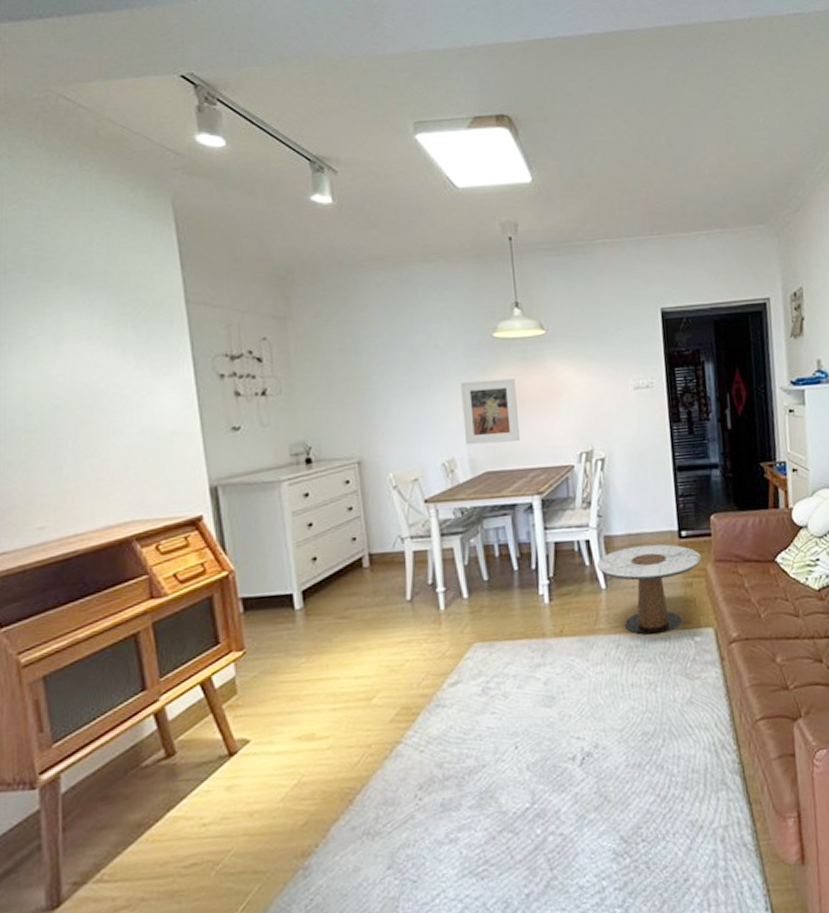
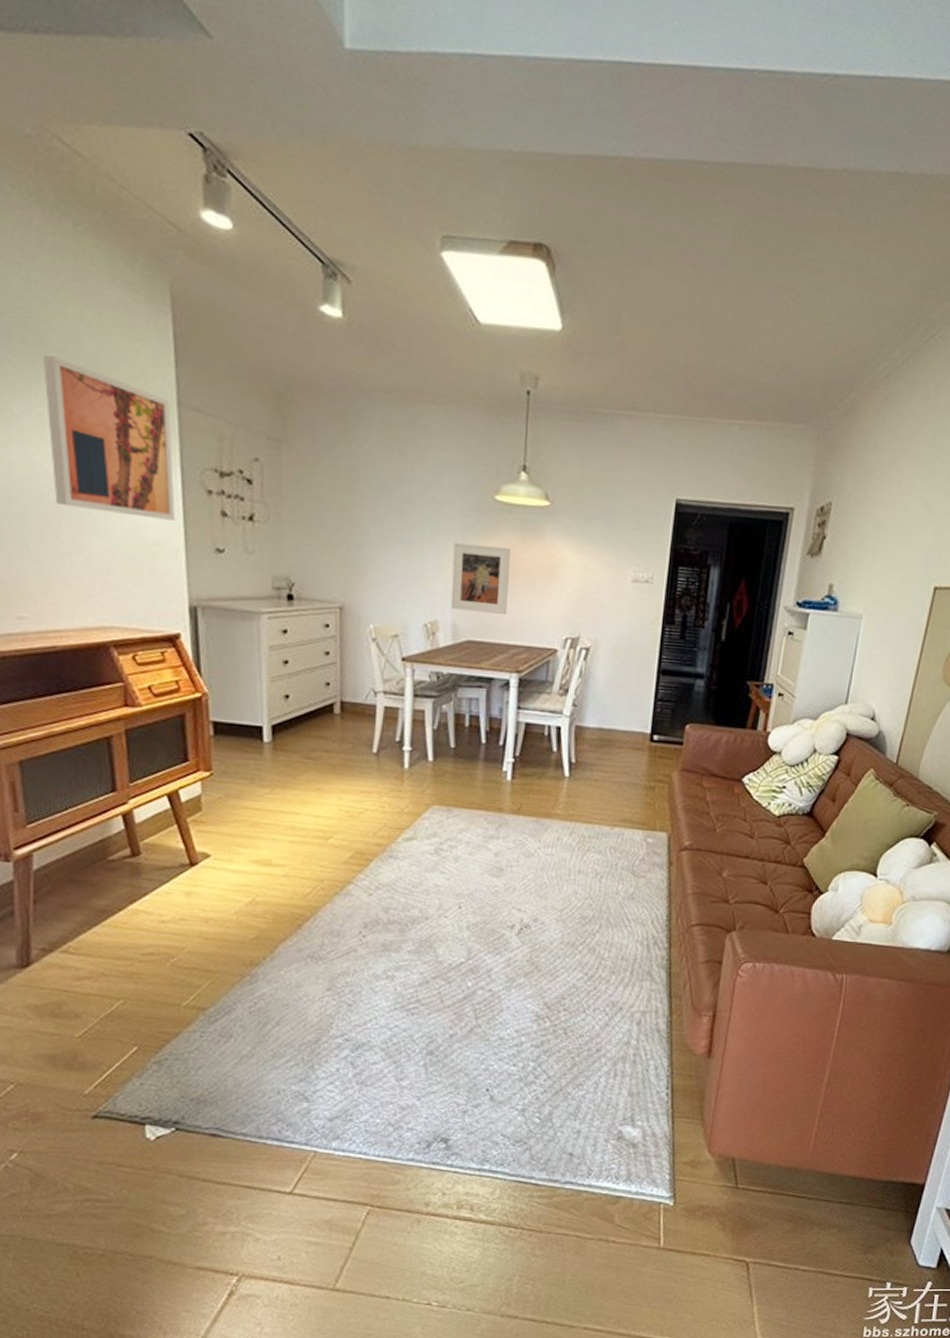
wall art: none [56,279,189,413] -> present [43,355,175,520]
side table: present [596,544,701,636] -> none [563,741,669,830]

